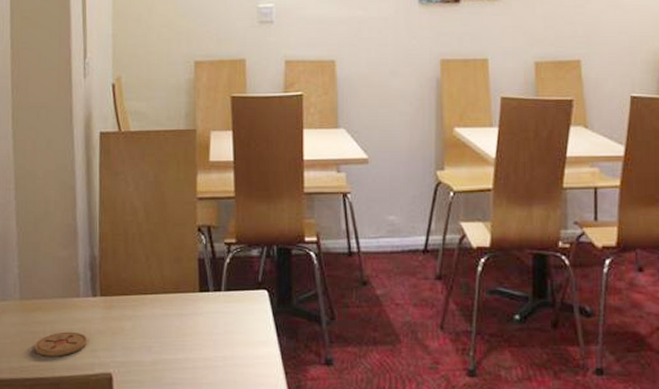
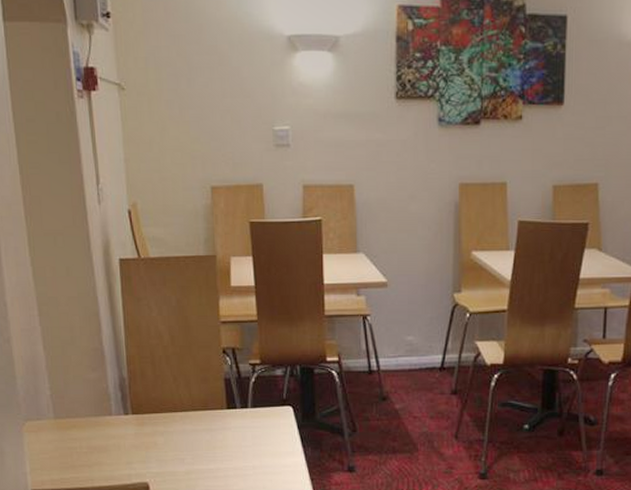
coaster: present [34,331,88,357] -> none [72,447,124,469]

